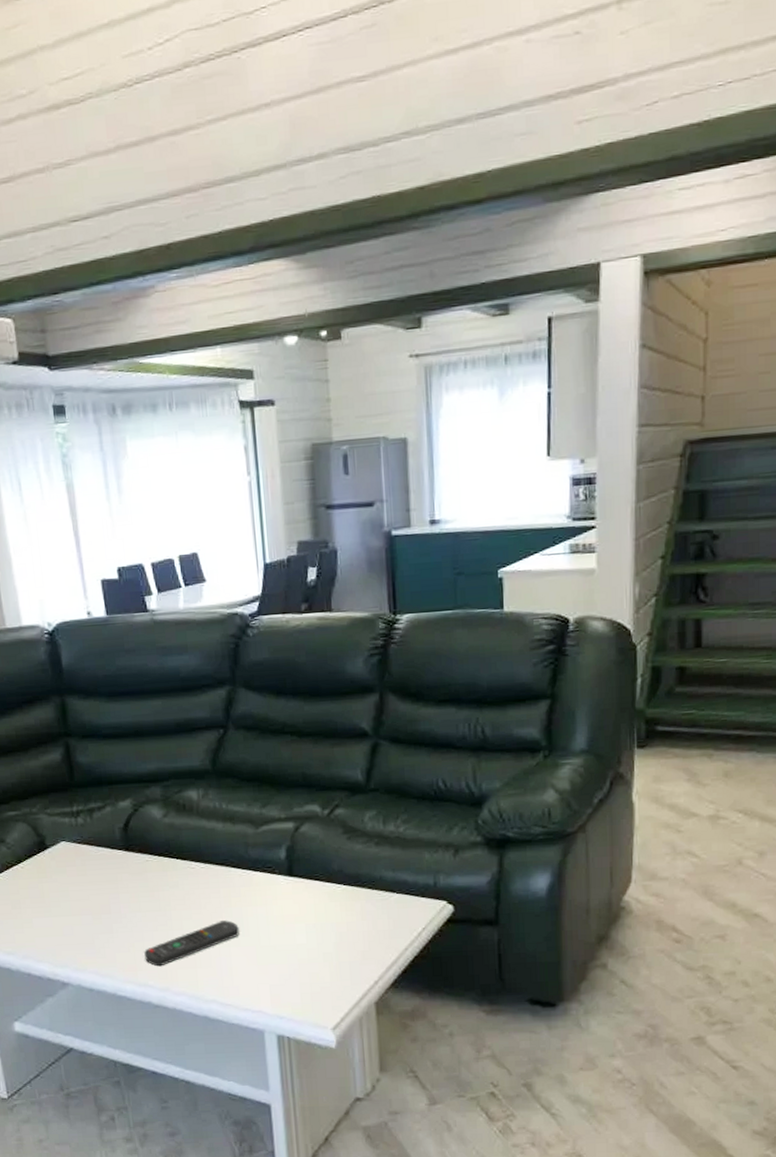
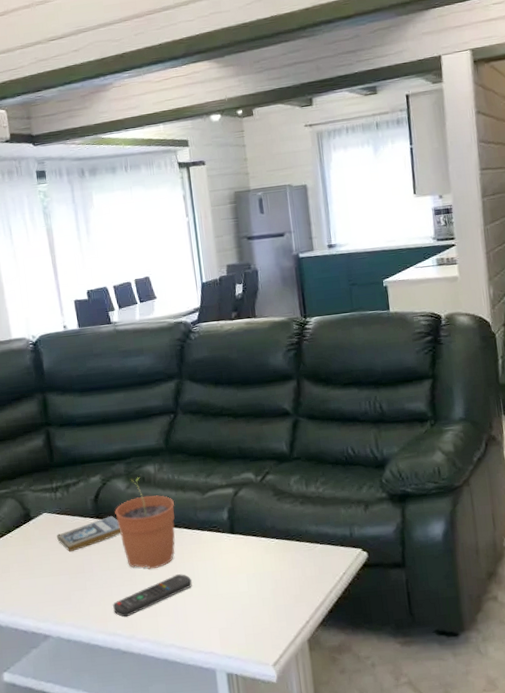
book: none [78,849,156,888] -> present [57,516,121,552]
plant pot: none [148,804,221,914] -> present [115,477,175,570]

